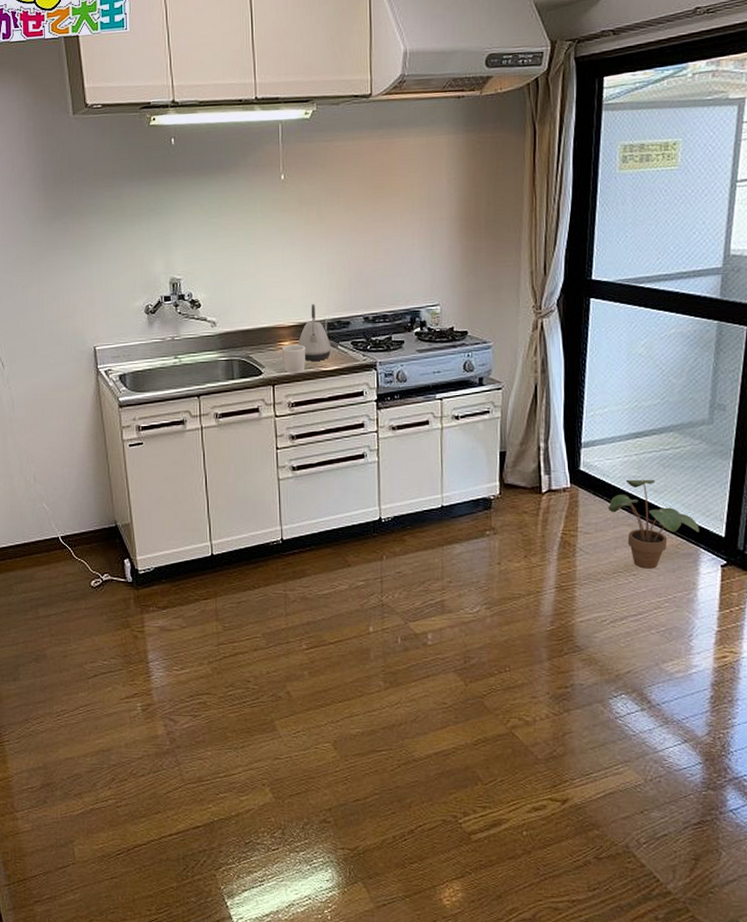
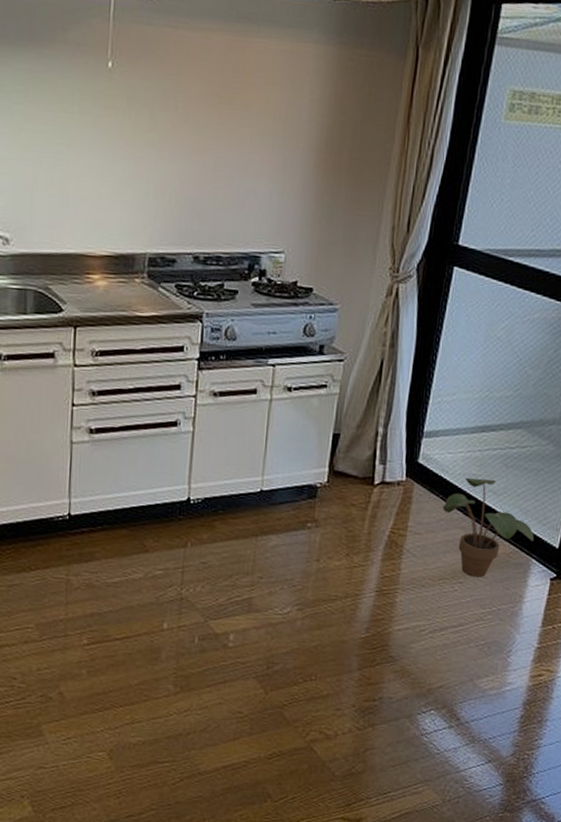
mug: present [282,344,306,373] -> none [89,279,120,315]
kettle: present [298,304,331,361] -> none [110,232,151,303]

